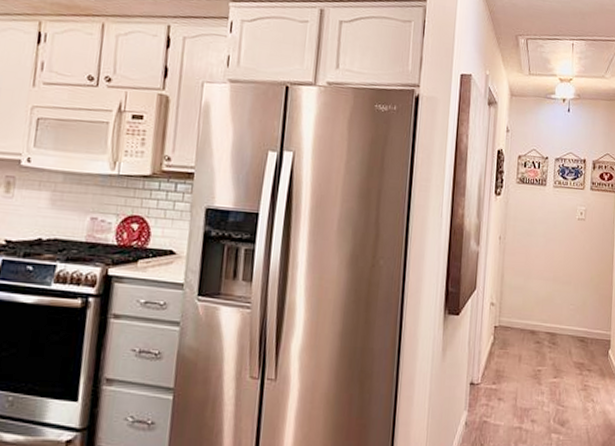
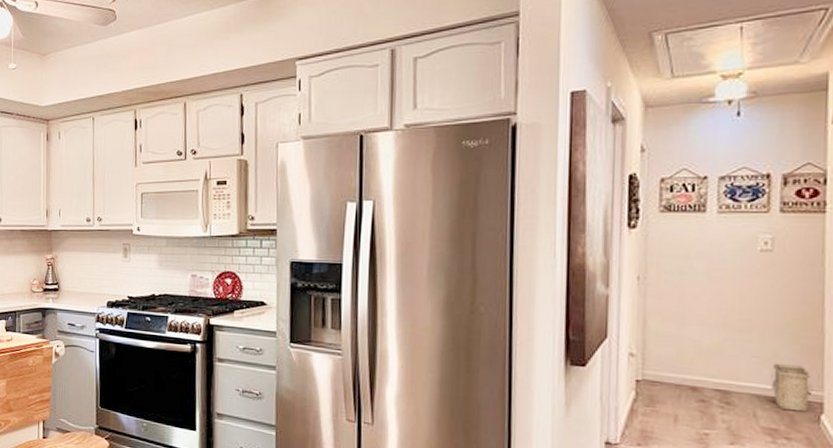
basket: none [580,310,605,348] -> present [771,364,813,412]

